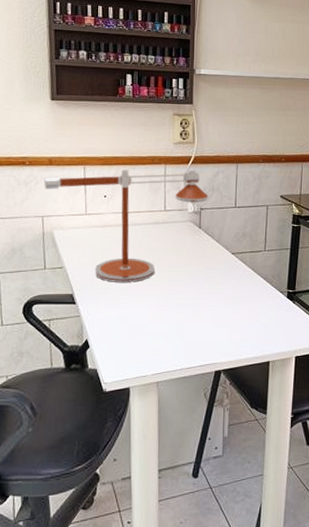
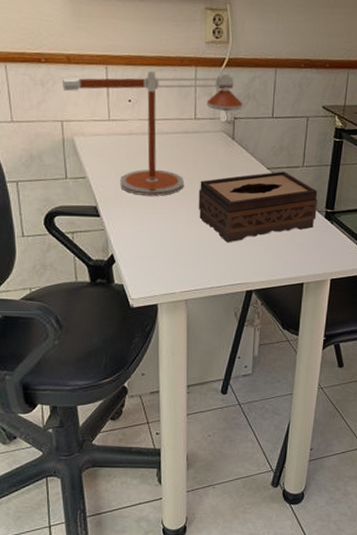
tissue box: none [168,256,279,325] -> present [198,171,318,243]

